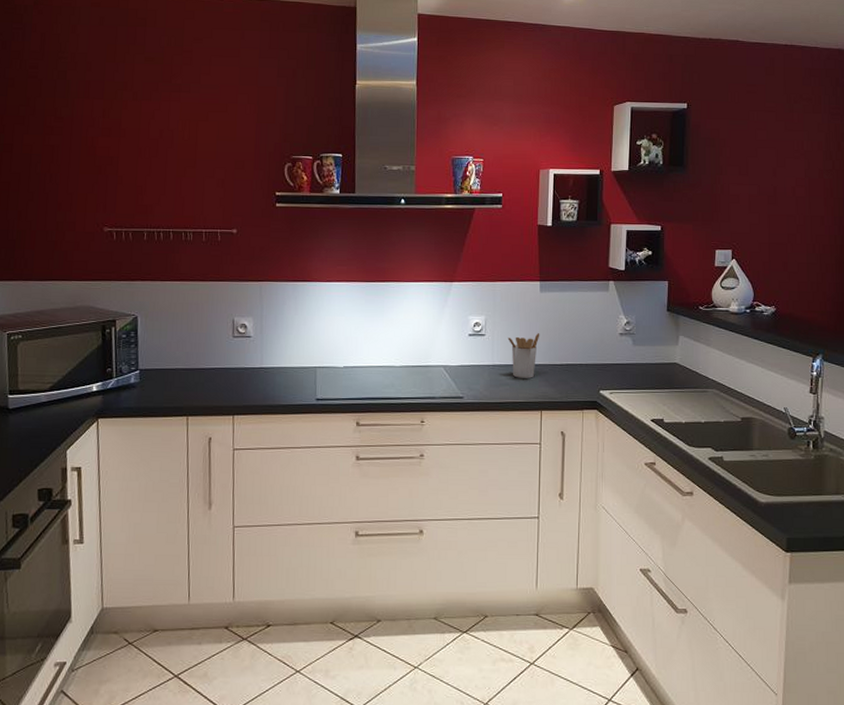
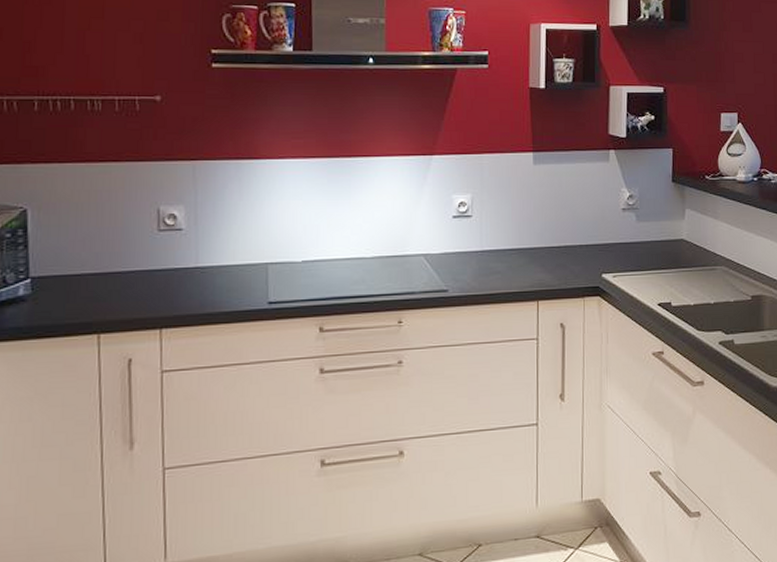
utensil holder: present [507,333,540,378] -> none [498,212,535,265]

